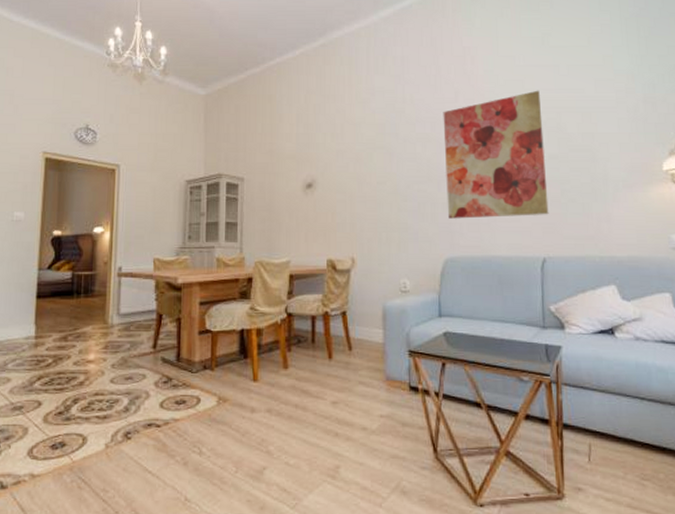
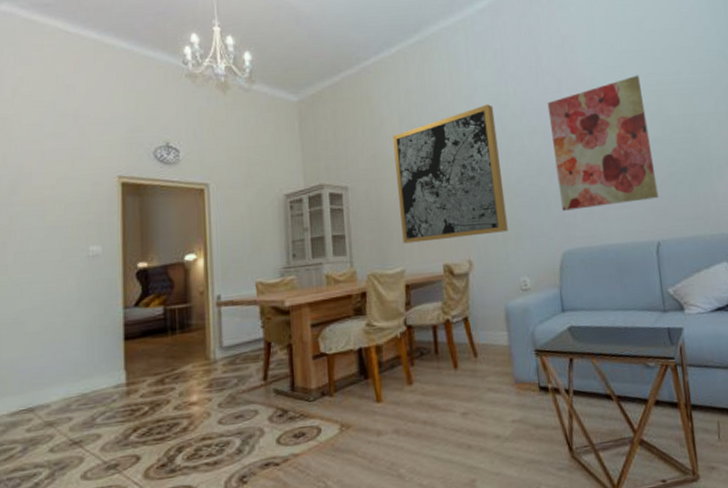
wall art: none [290,110,393,236] -> present [393,104,508,244]

